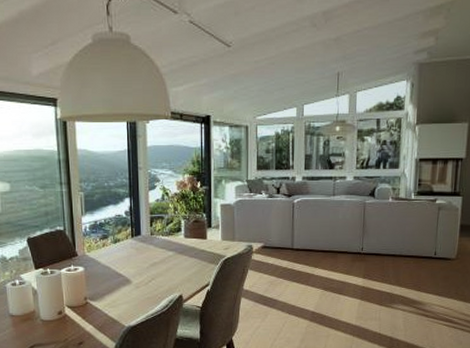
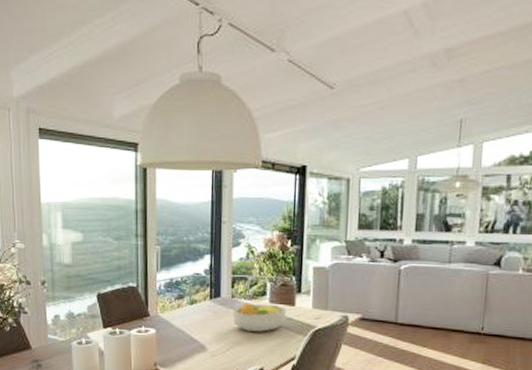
fruit bowl: none [152,239,199,264] -> present [232,303,286,332]

